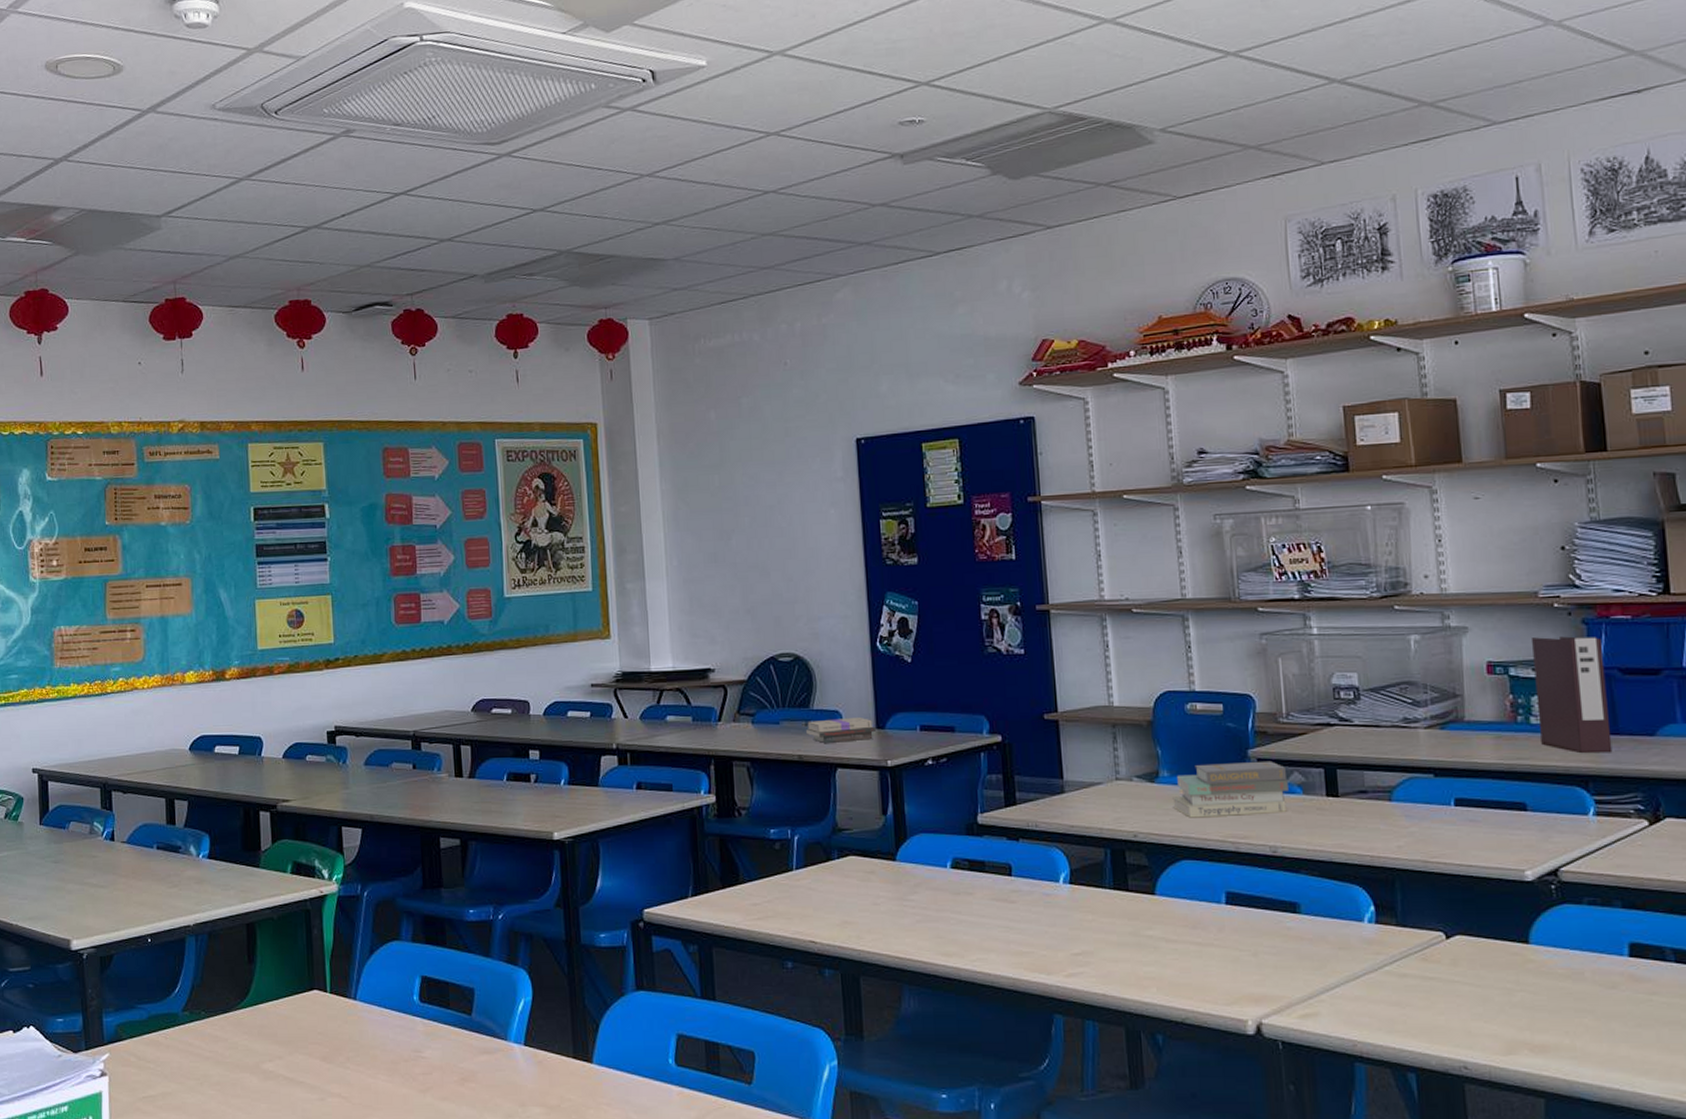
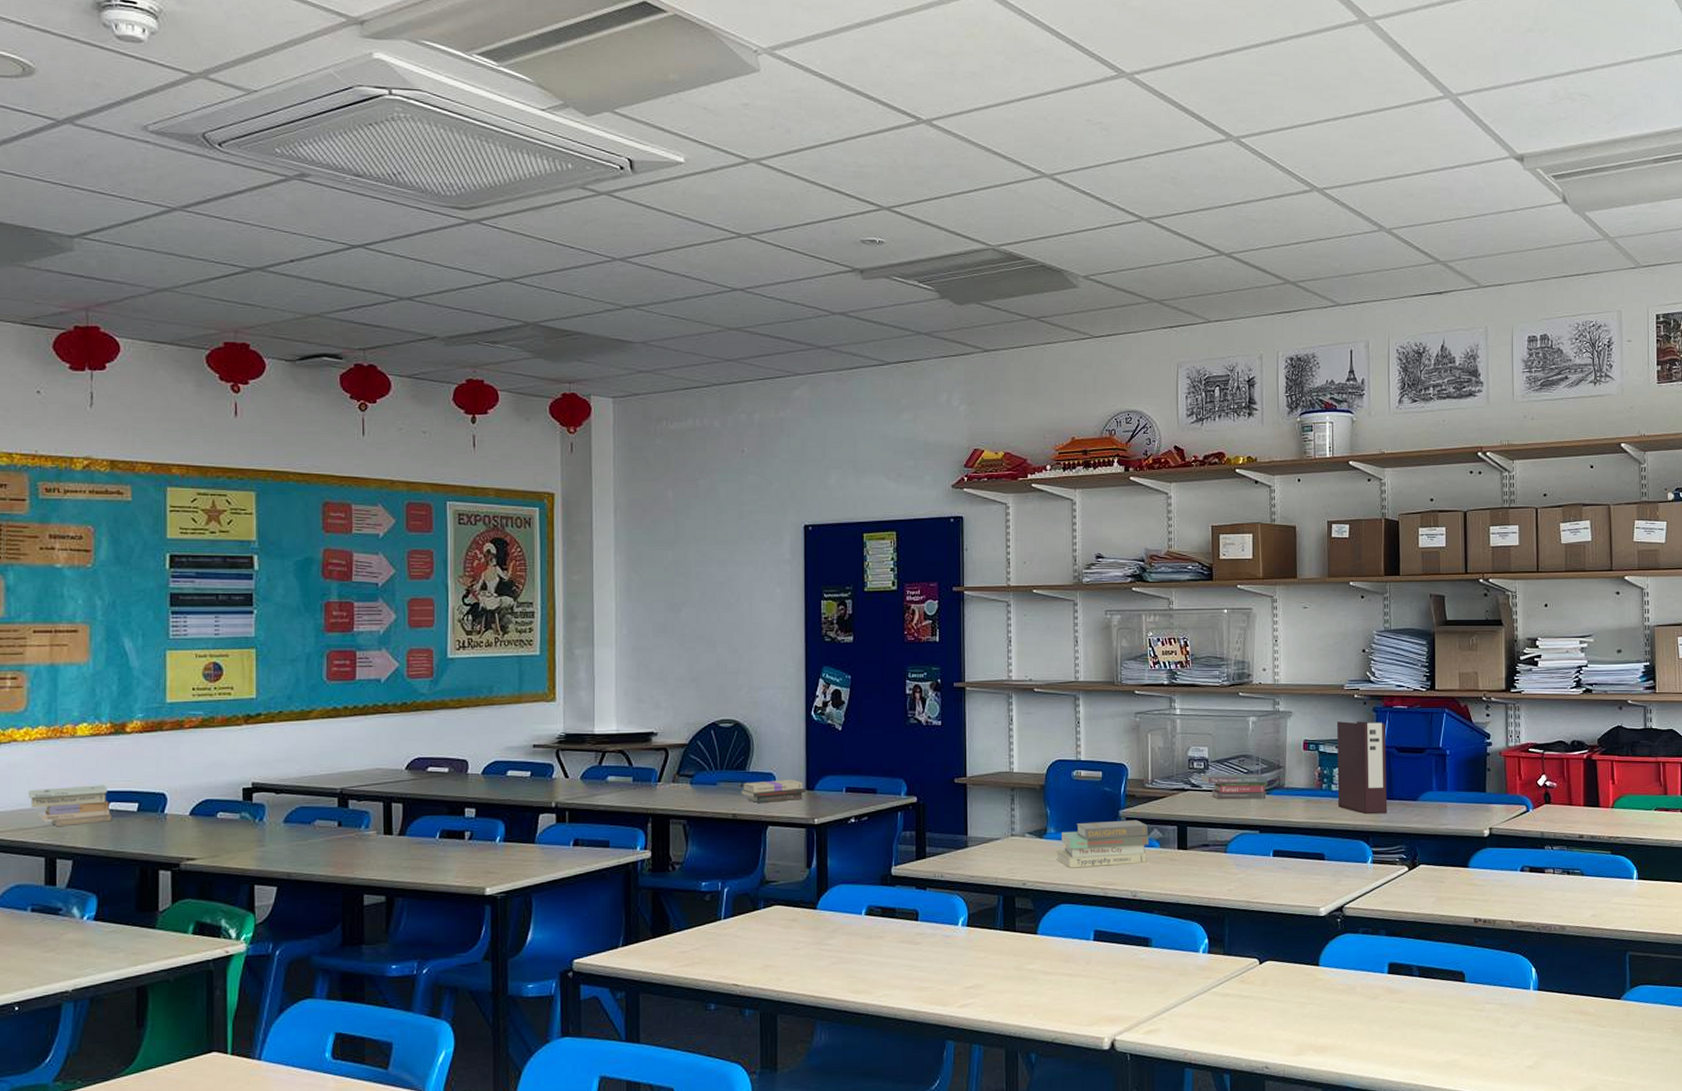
books: none [150,729,218,770] -> present [29,785,112,827]
books: none [1350,704,1441,737] -> present [1200,774,1268,800]

